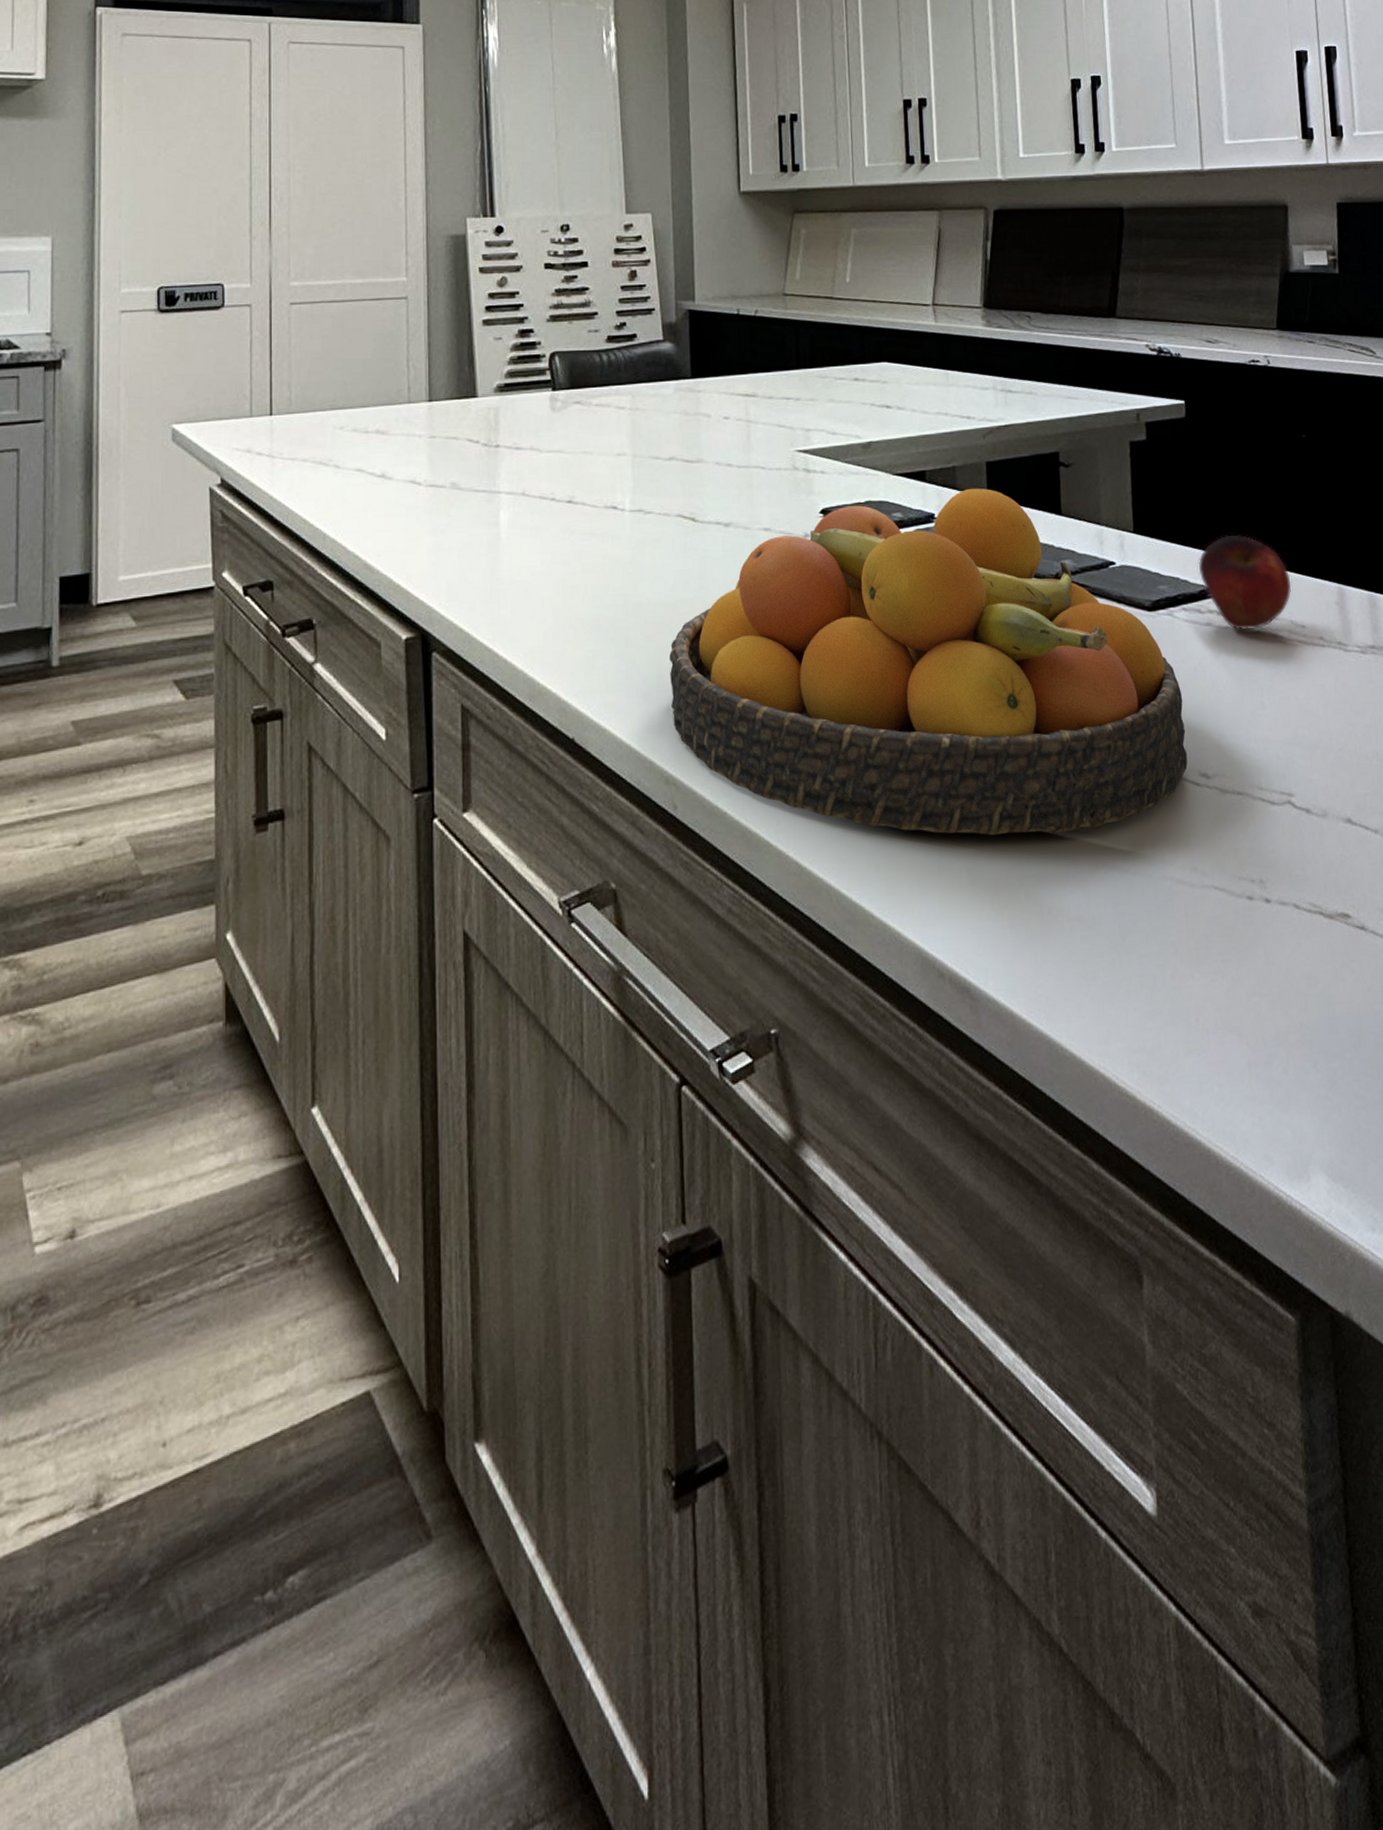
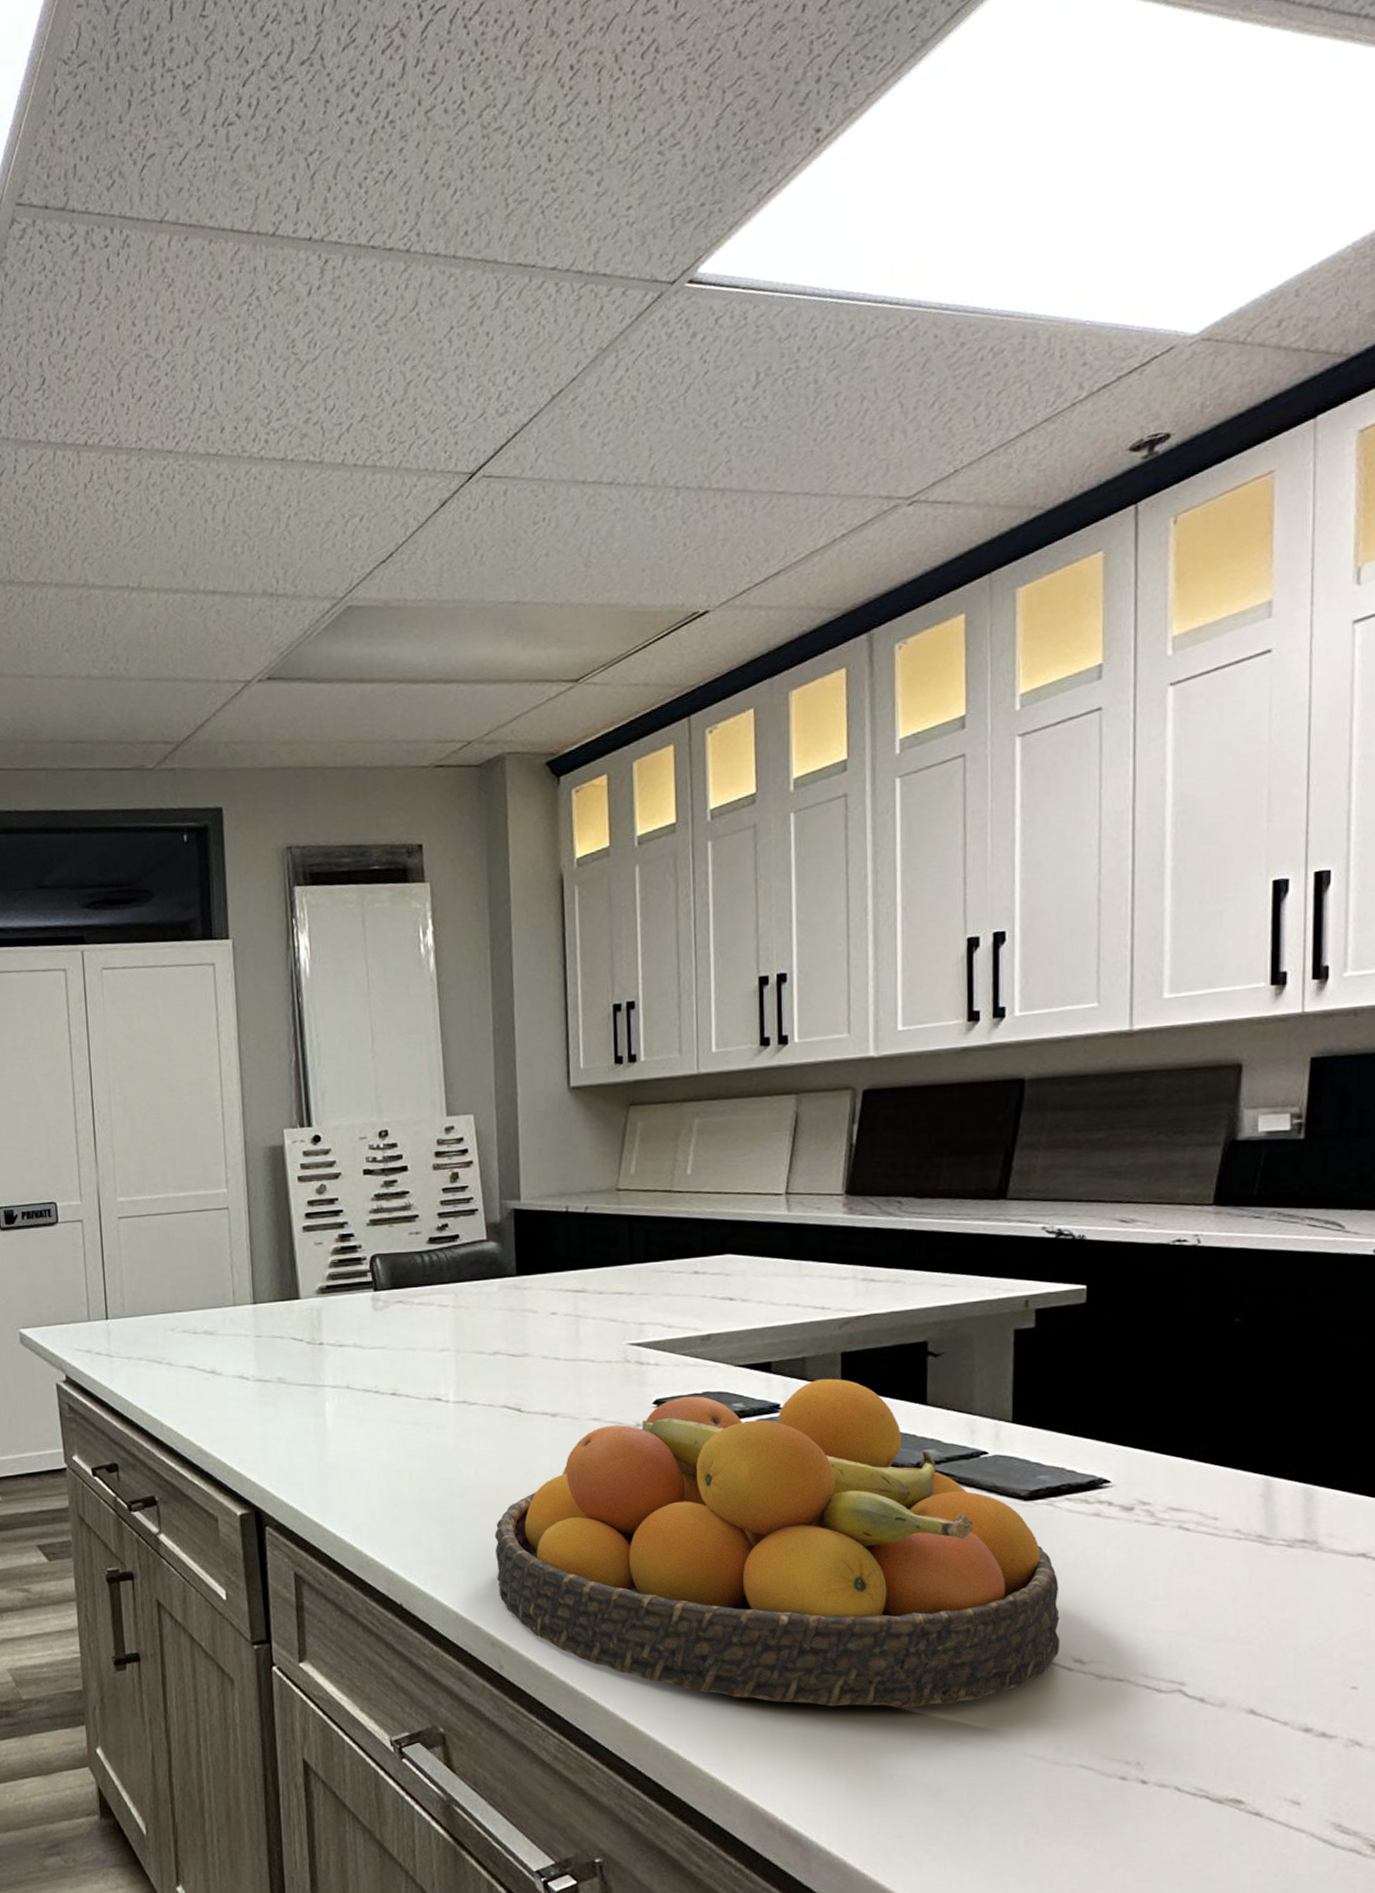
apple: present [1198,534,1292,630] -> none [1089,1424,1205,1521]

